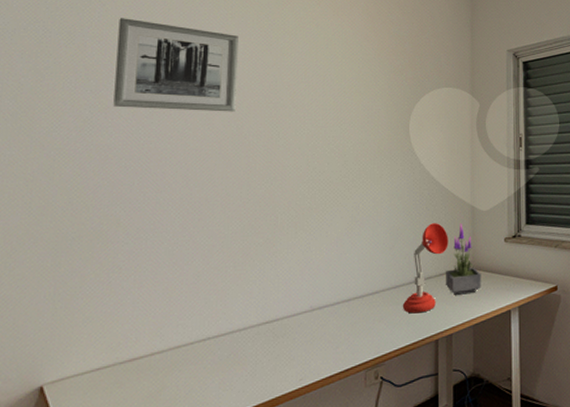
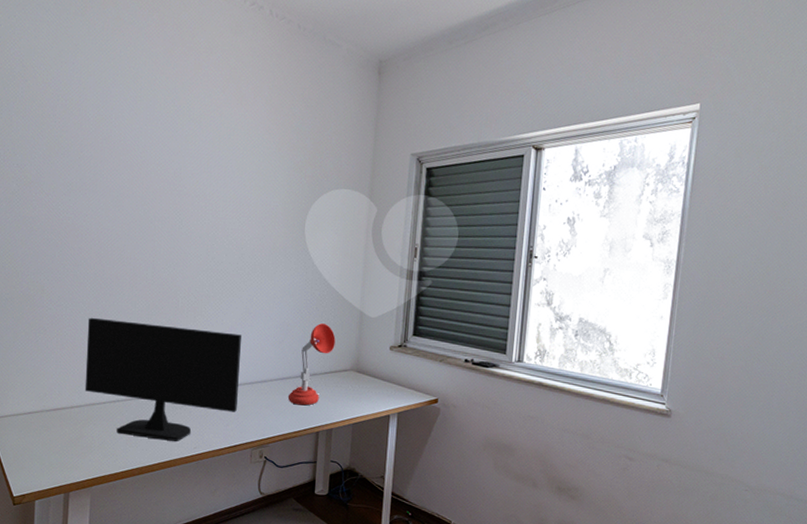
wall art: present [113,18,239,112] -> none [36,94,147,196]
computer monitor: none [168,245,350,378] -> present [84,317,243,441]
potted plant: present [446,223,481,295] -> none [330,327,364,395]

